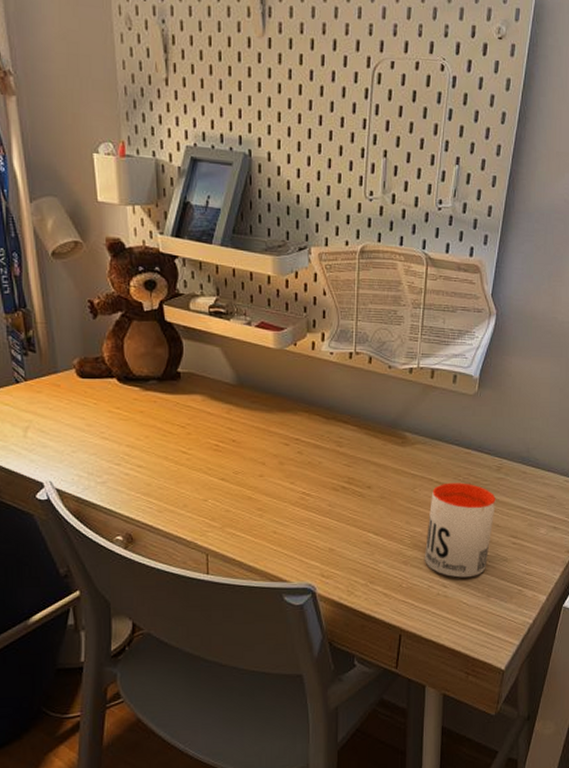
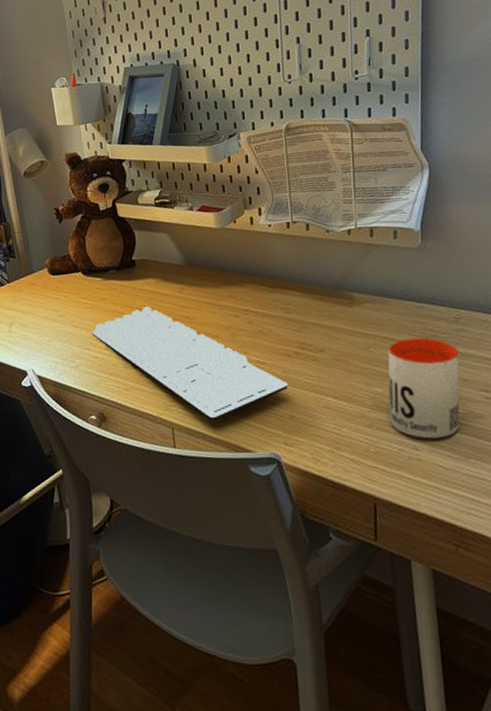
keyboard: none [124,424,331,550] -> present [92,306,288,422]

